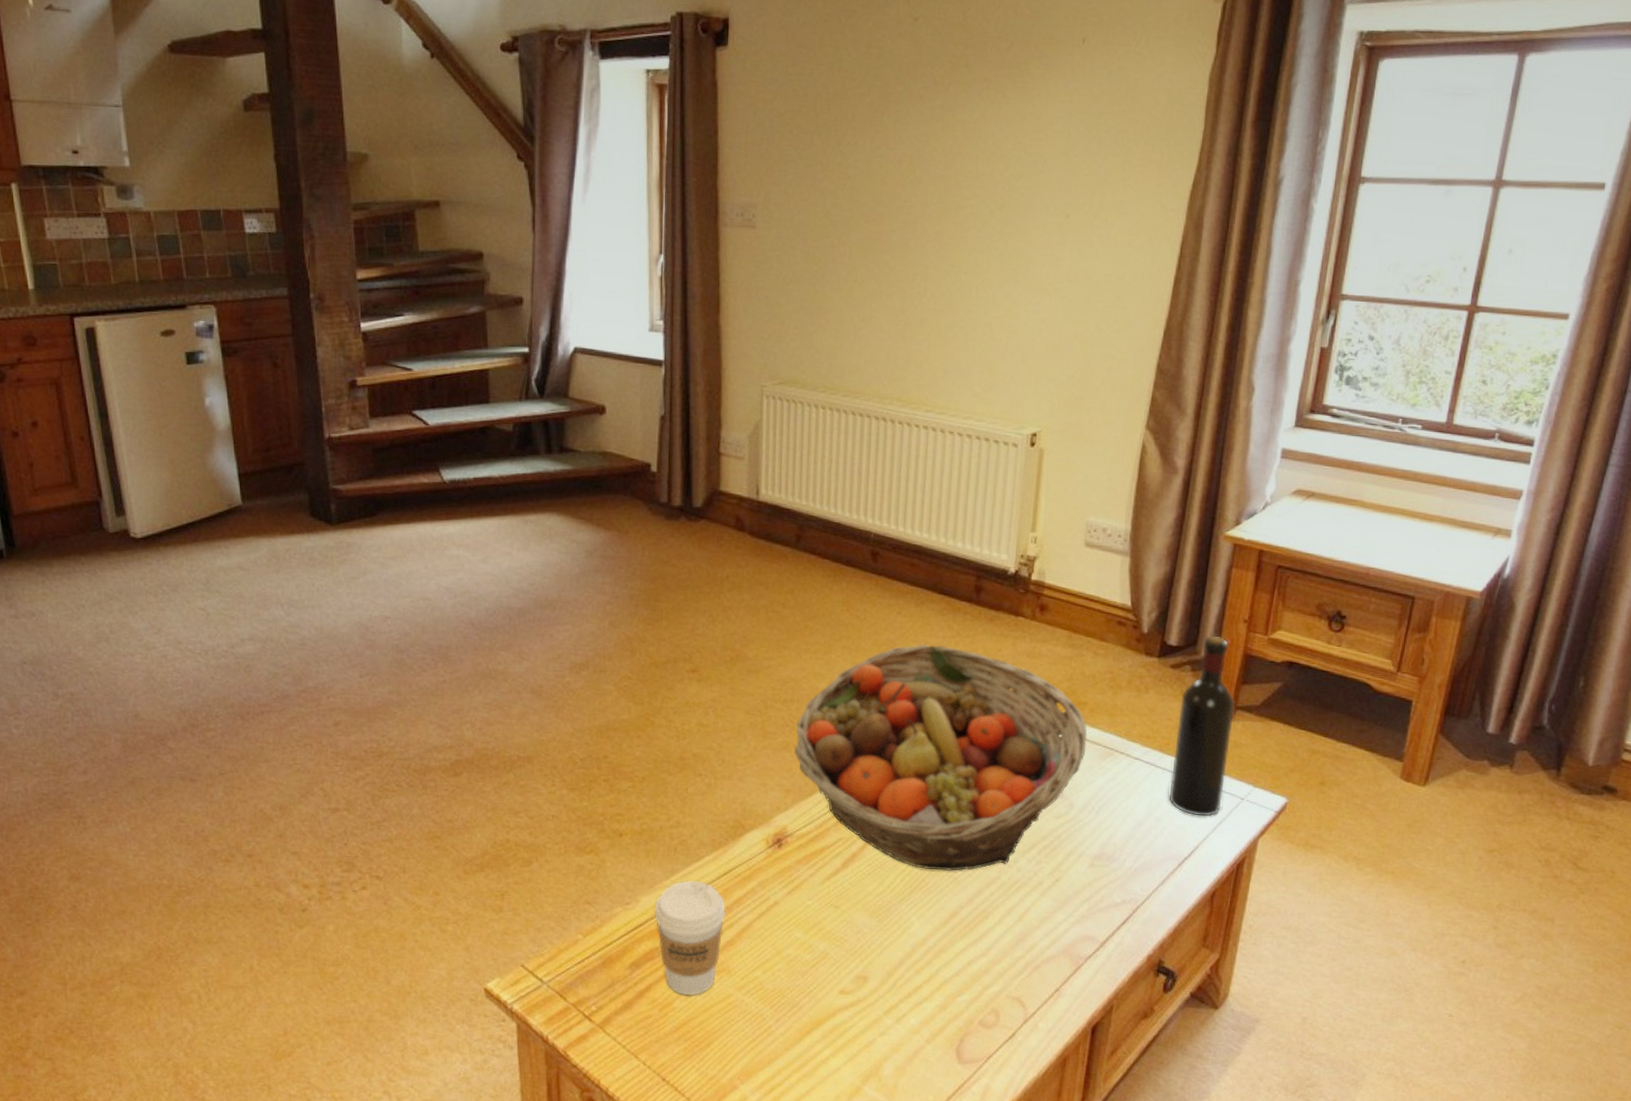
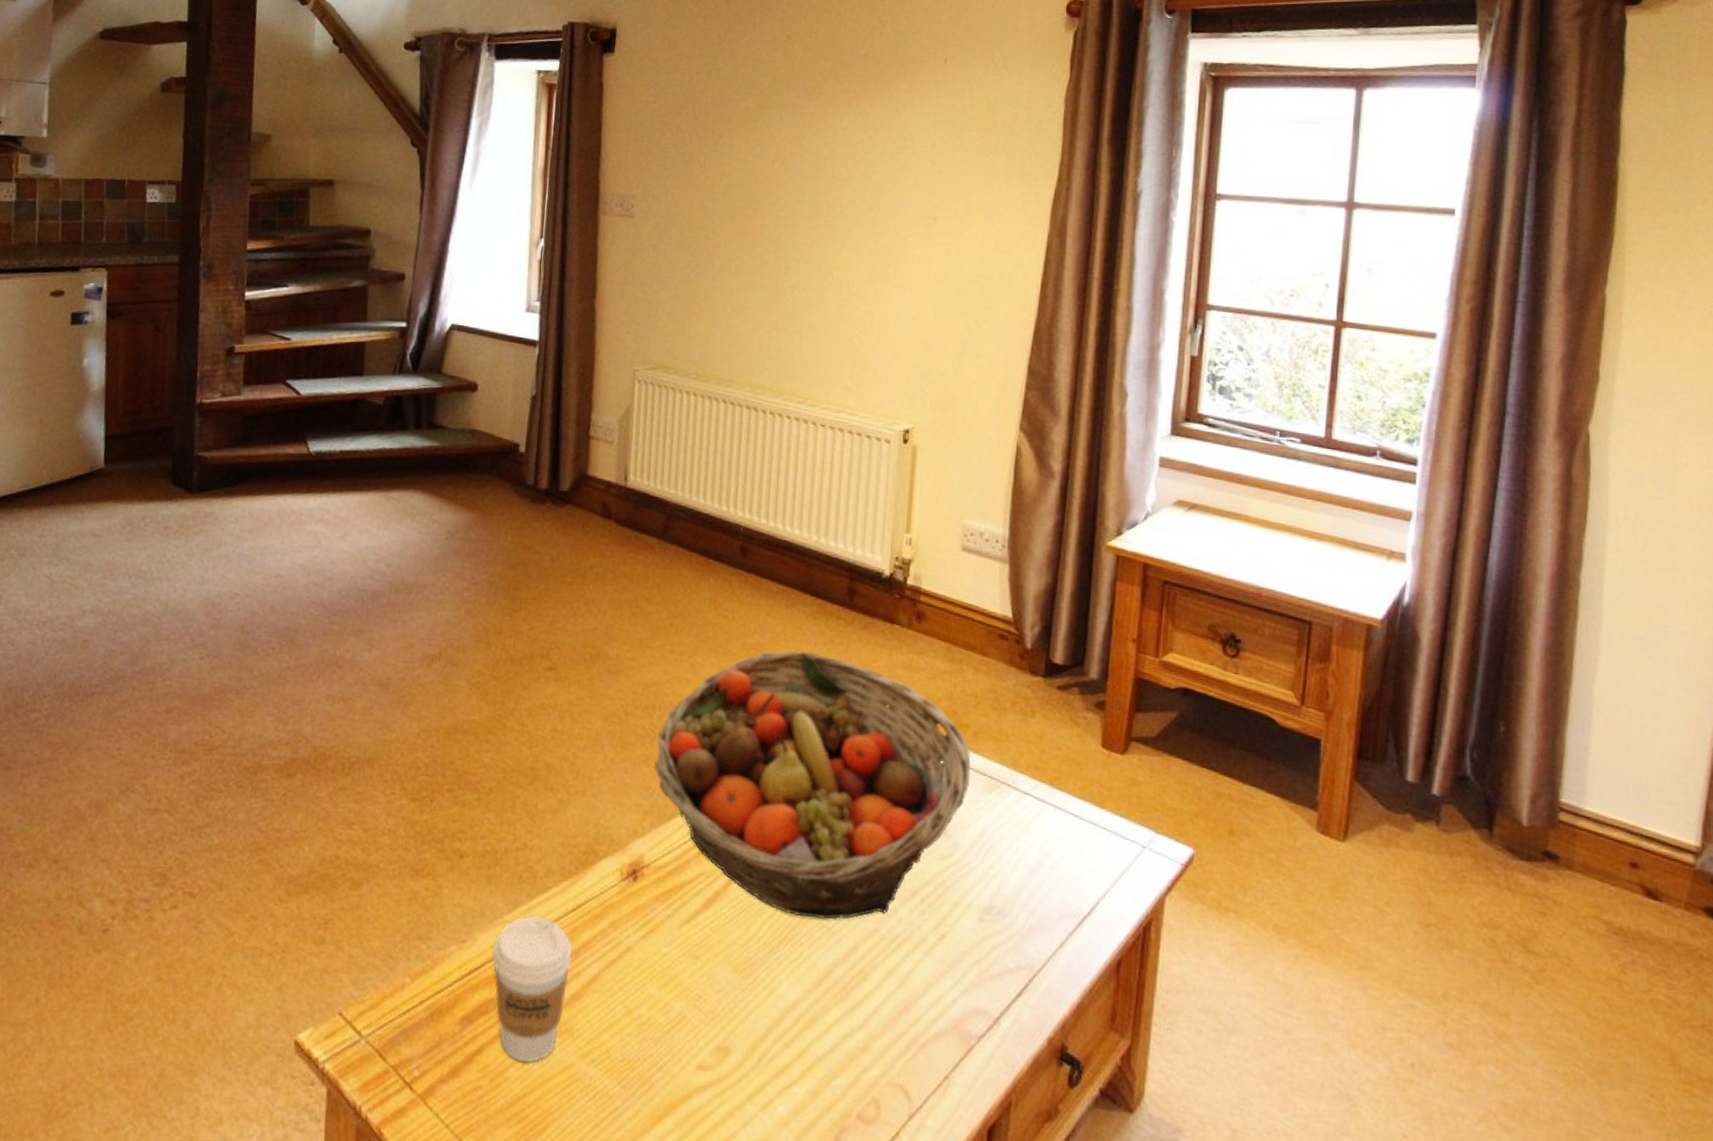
wine bottle: present [1168,635,1236,817] -> none [1063,654,1130,867]

